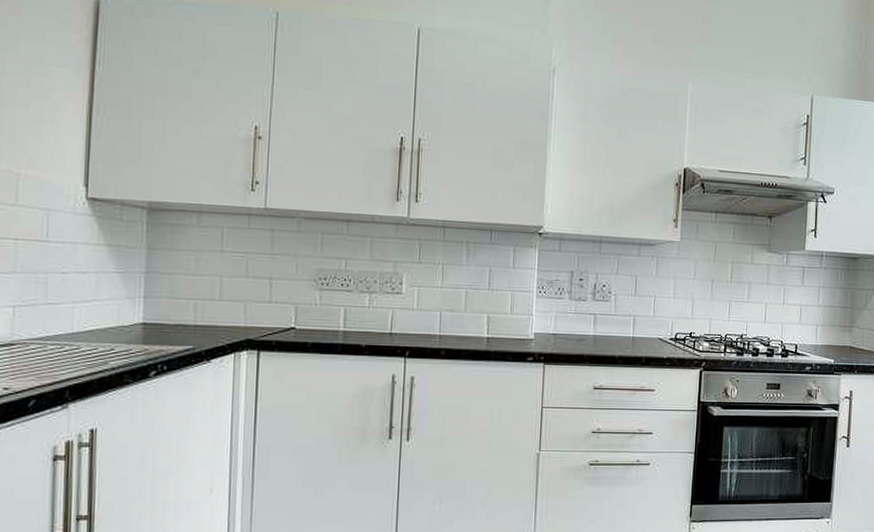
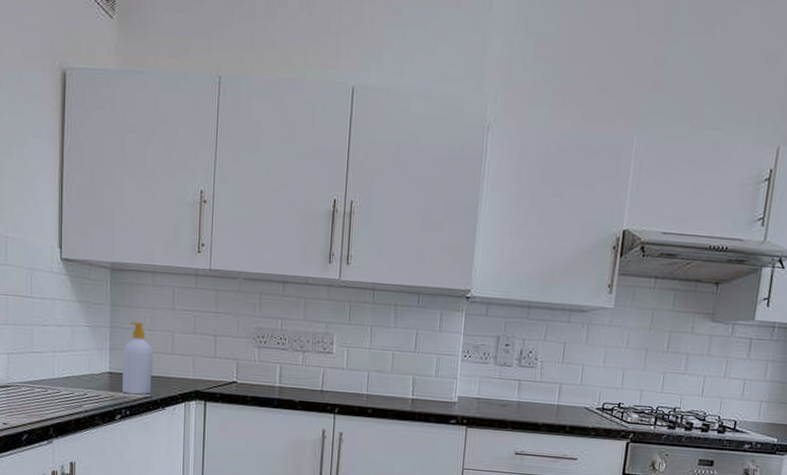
soap bottle: none [158,266,197,347] -> present [122,322,153,395]

